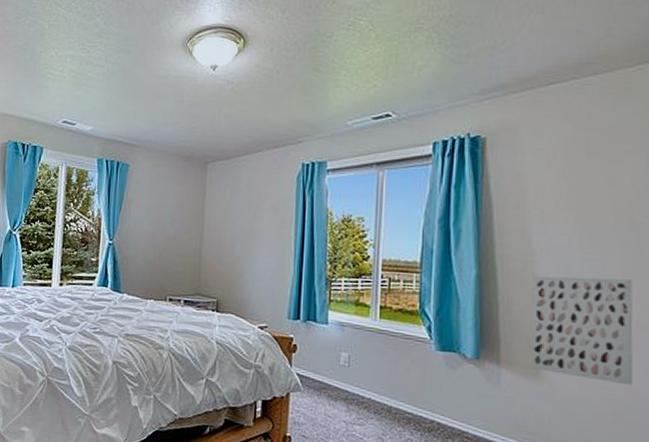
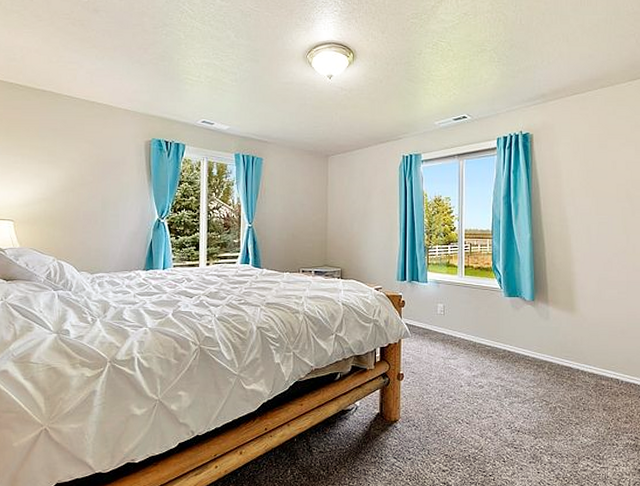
wall art: present [531,276,633,386] -> none [567,235,631,311]

